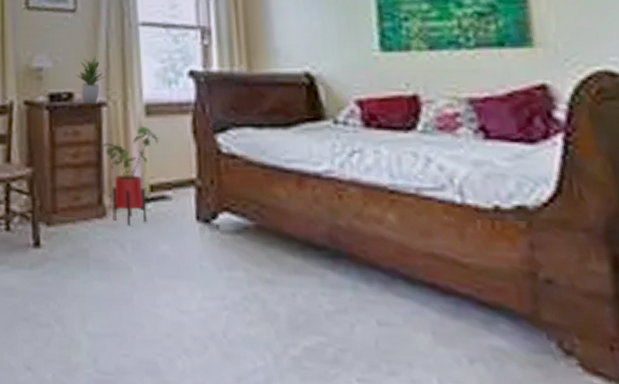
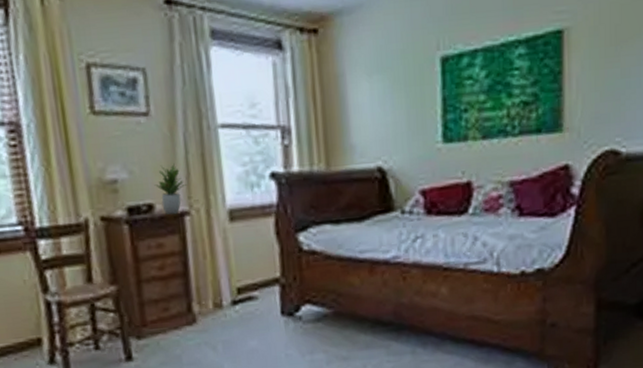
house plant: present [102,125,160,225] -> none [187,231,244,328]

